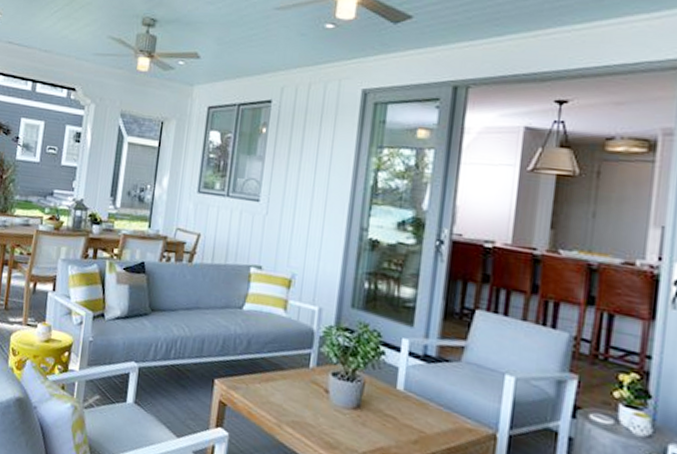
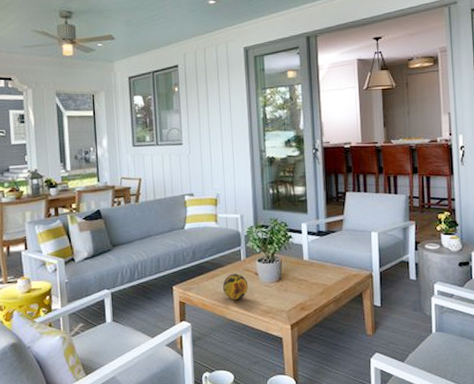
decorative orb: none [277,382,314,420] -> present [222,273,249,300]

